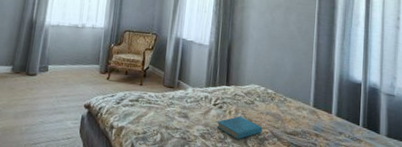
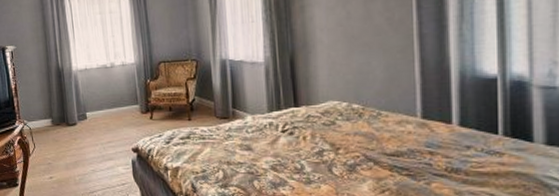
book: present [216,116,263,140] -> none [289,140,351,169]

